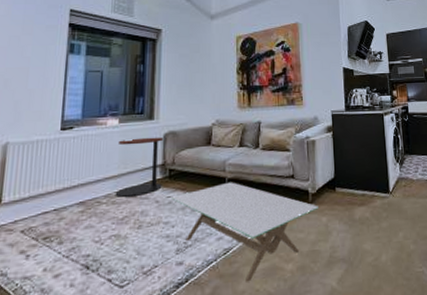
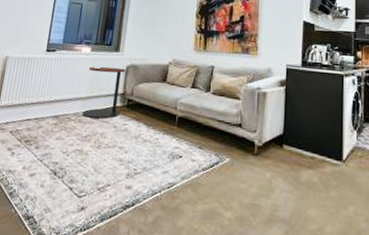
coffee table: present [170,182,320,282] -> none [126,120,265,220]

